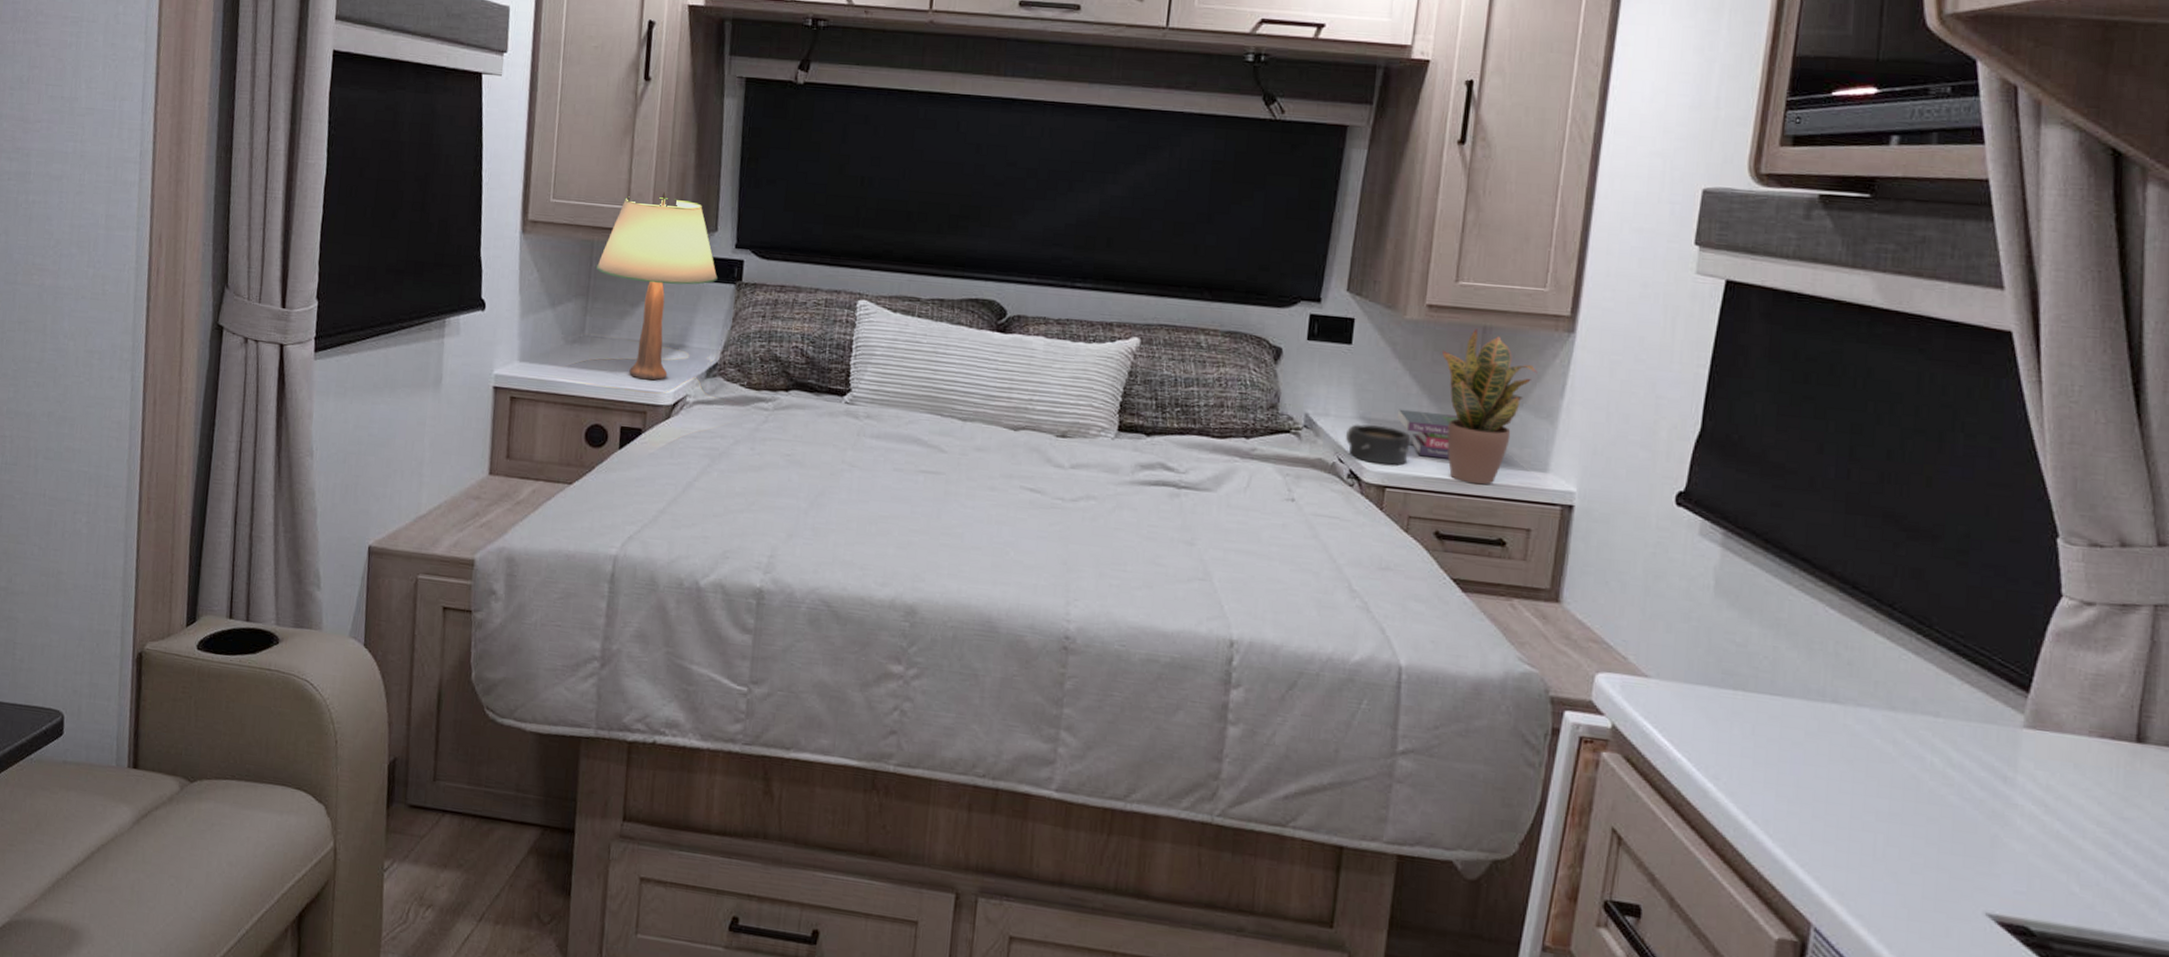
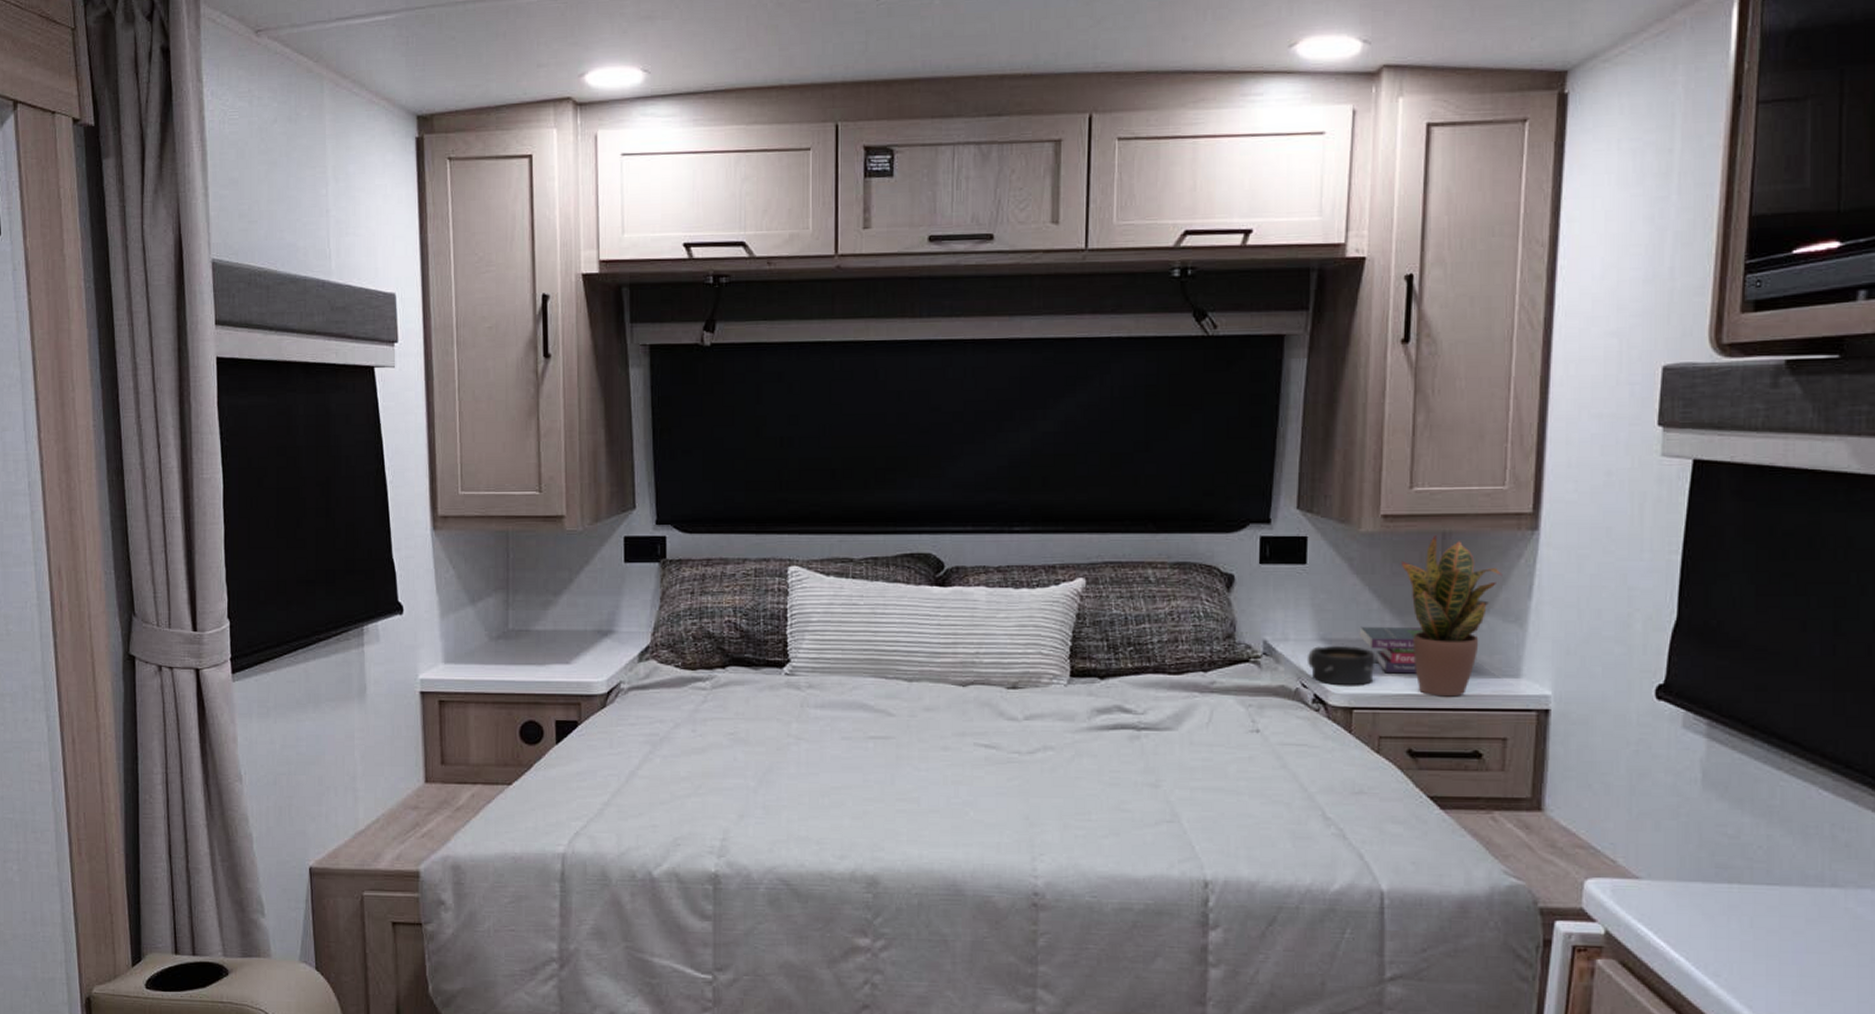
table lamp: present [595,191,718,380] -> none [513,472,640,670]

